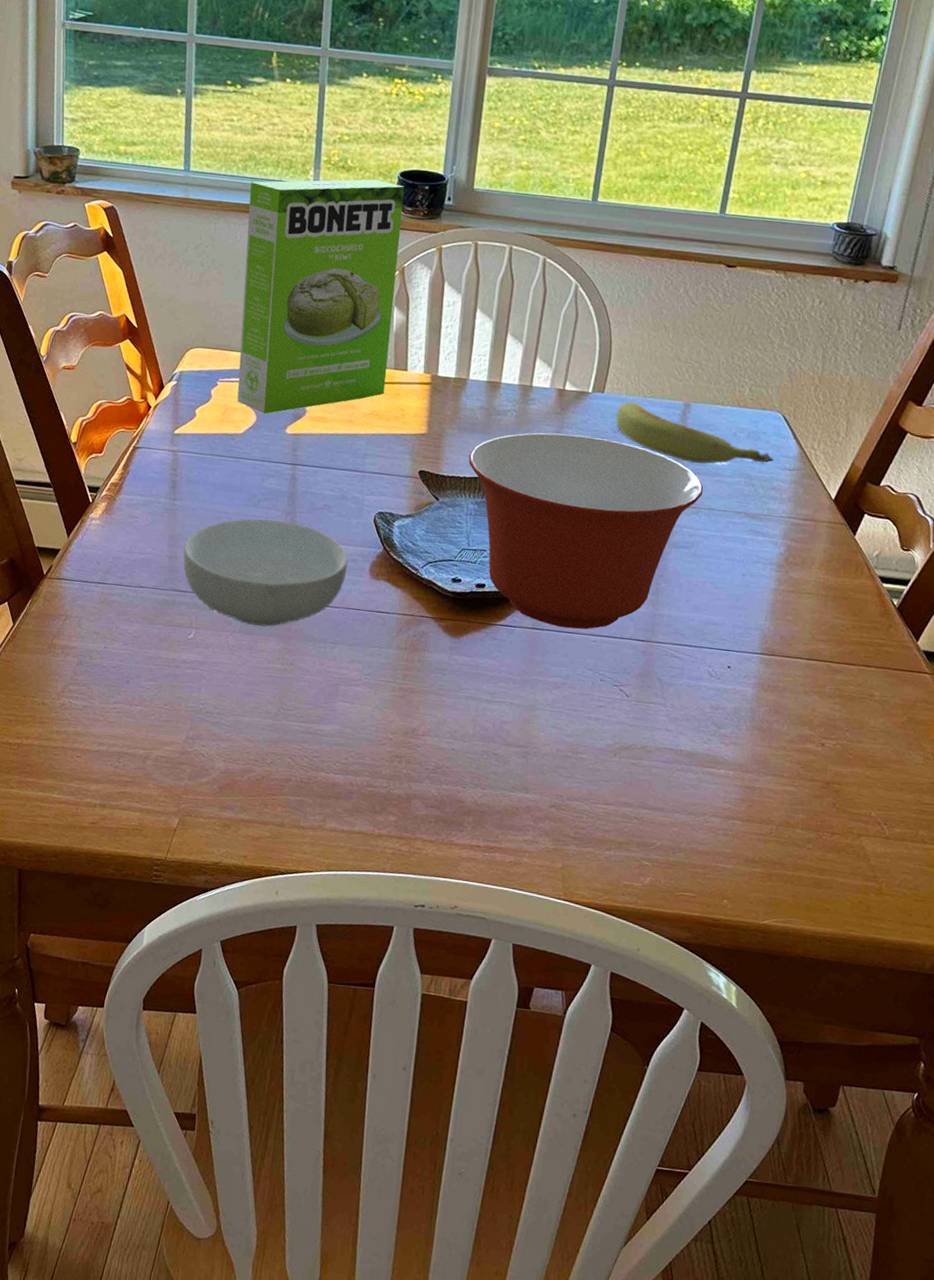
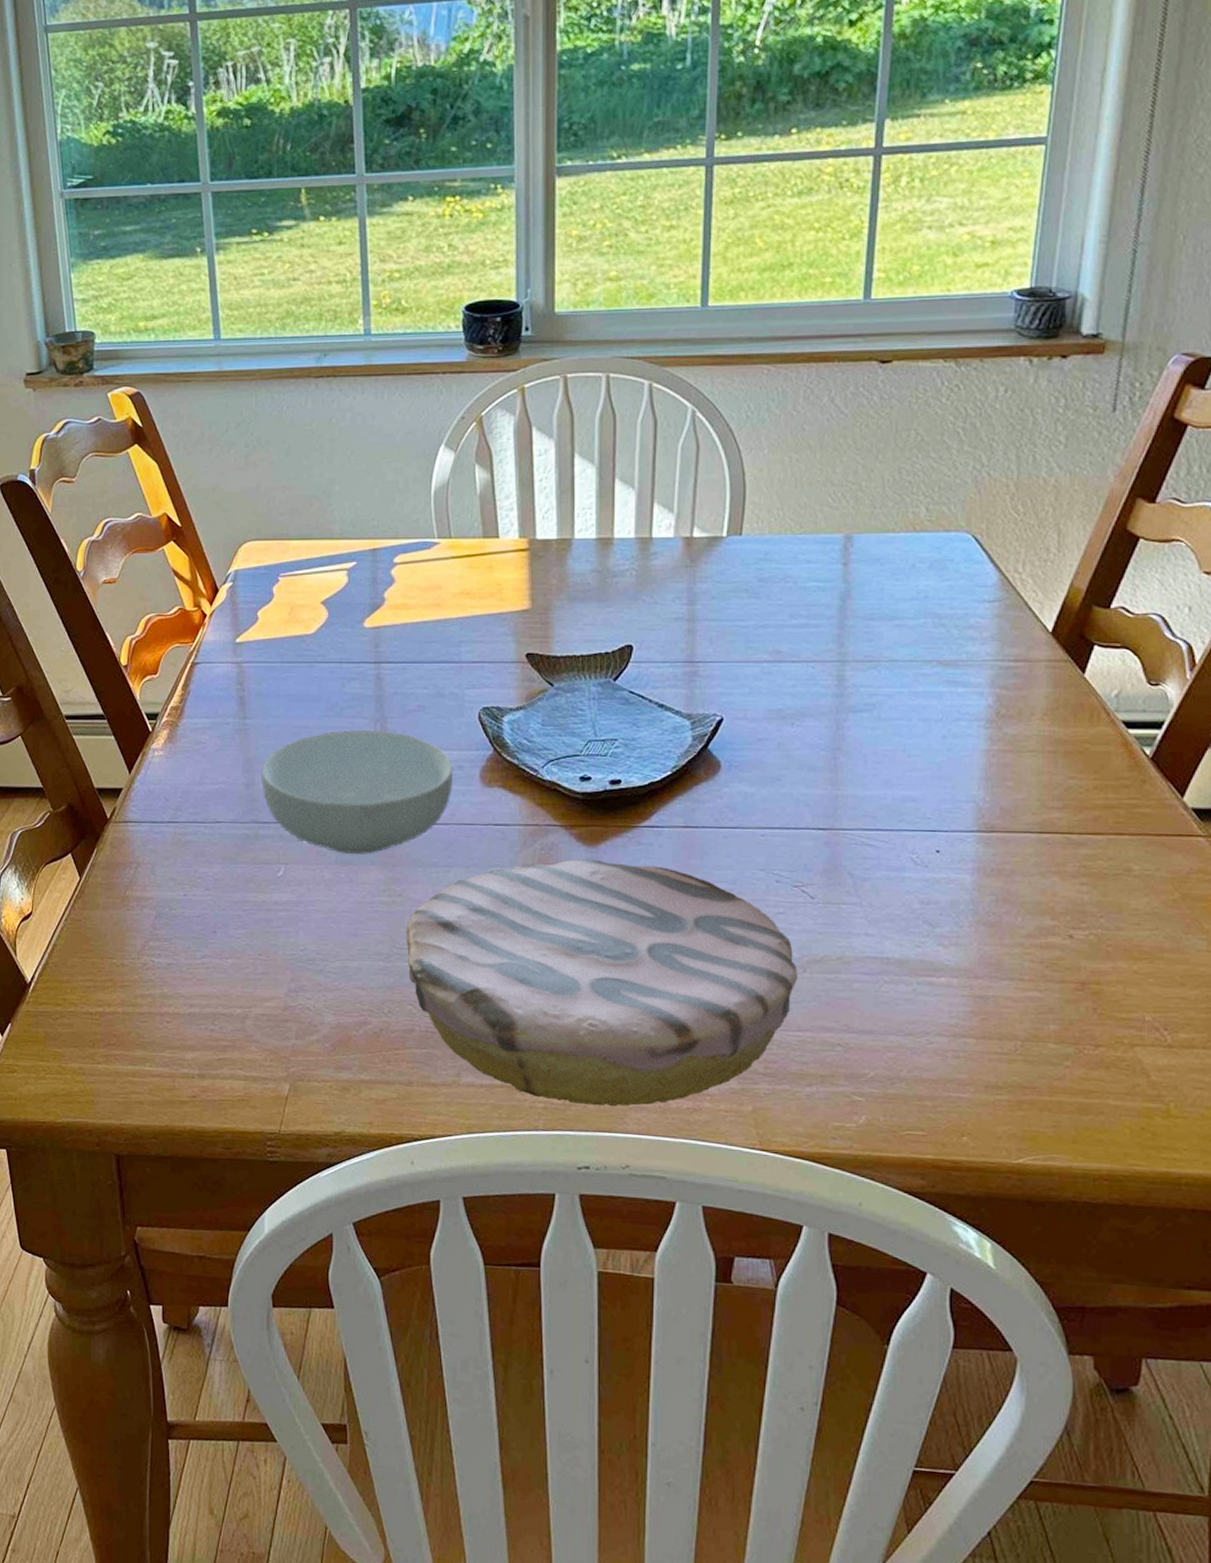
cake mix box: present [237,179,405,414] -> none [292,318,475,608]
plate: none [291,646,610,857] -> present [406,859,798,1107]
mixing bowl: present [468,433,703,630] -> none [585,589,879,823]
banana: present [616,401,773,464] -> none [760,540,966,608]

